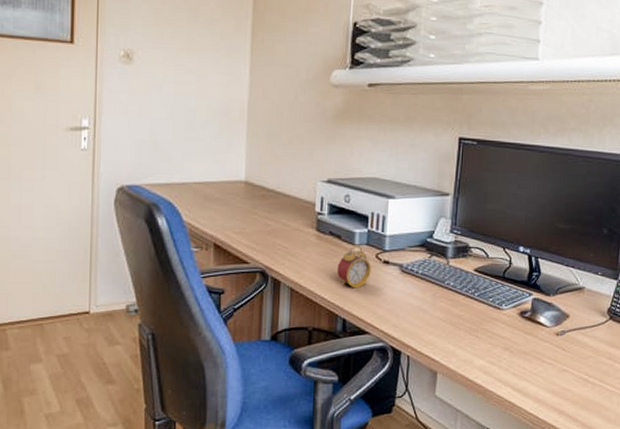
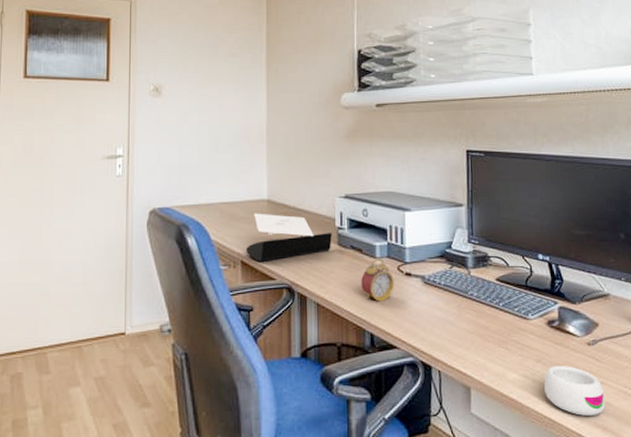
document tray: none [220,194,311,245] -> present [247,213,332,262]
mug: none [509,354,566,400] -> present [544,366,606,416]

